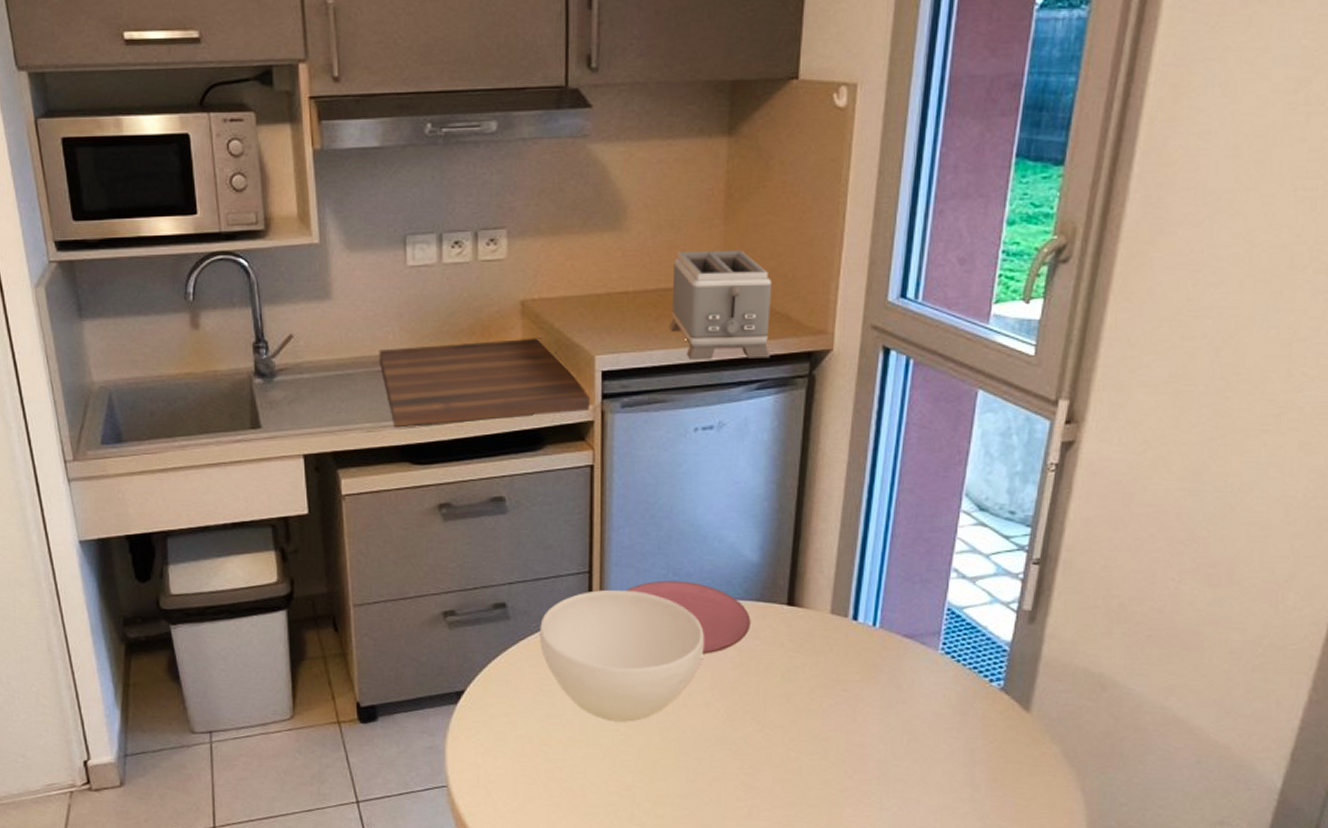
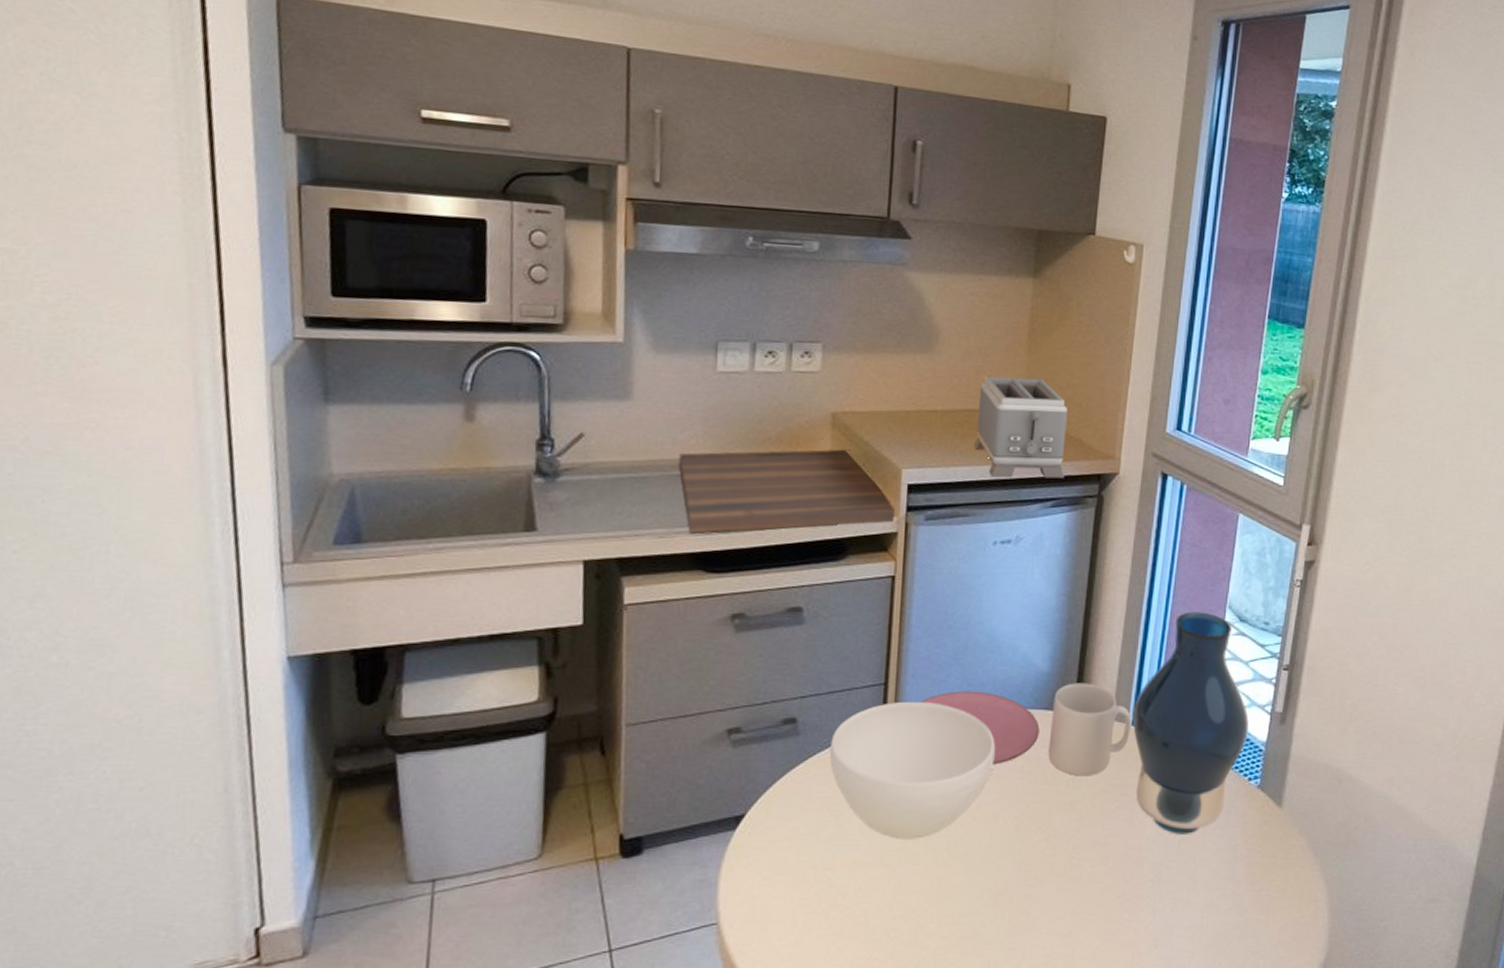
mug: none [761,574,853,669] -> present [1048,683,1132,775]
vase: none [853,500,990,734] -> present [1132,611,1249,834]

